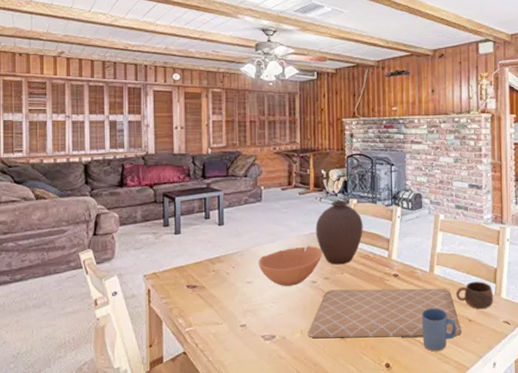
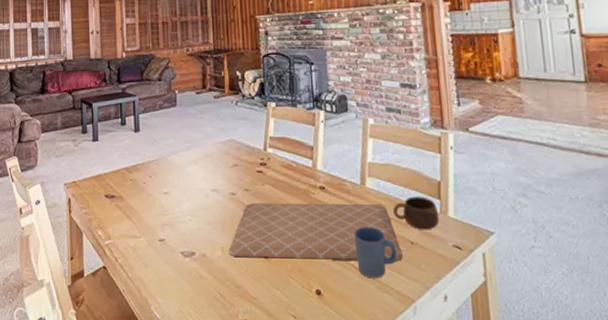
bowl: present [258,245,323,286] -> none [174,153,242,198]
vase: present [315,201,363,265] -> none [232,104,284,175]

